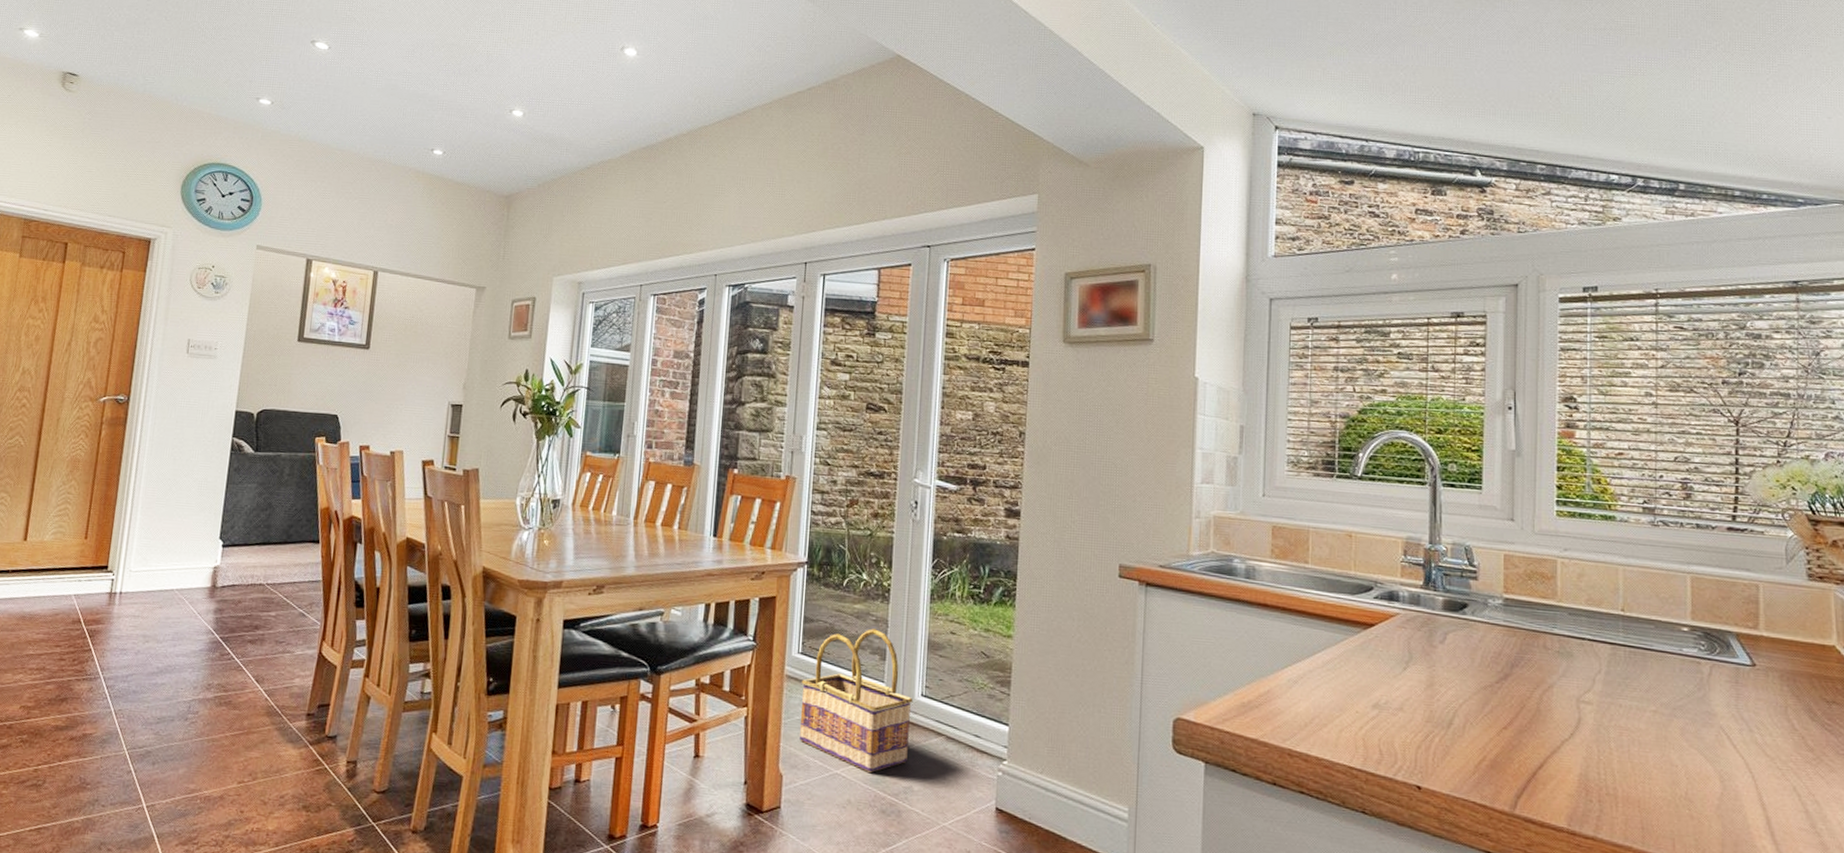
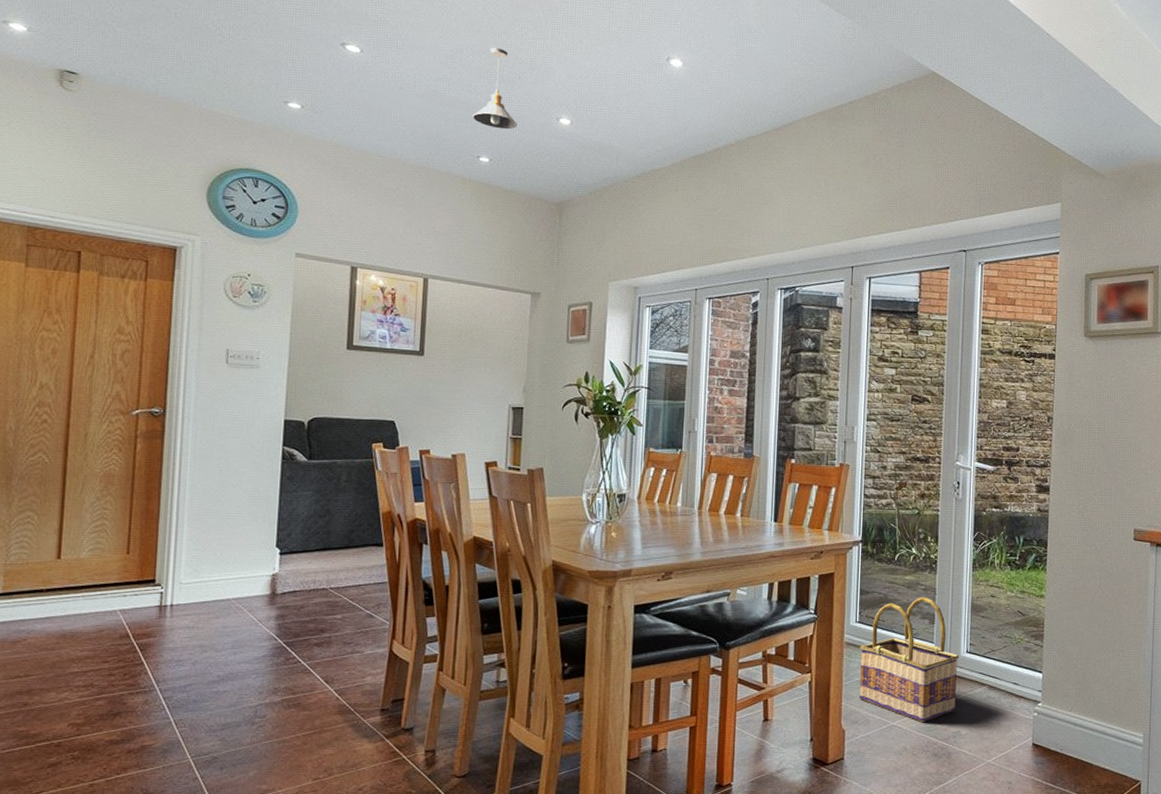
pendant light: none [428,42,471,122] -> present [472,48,517,130]

